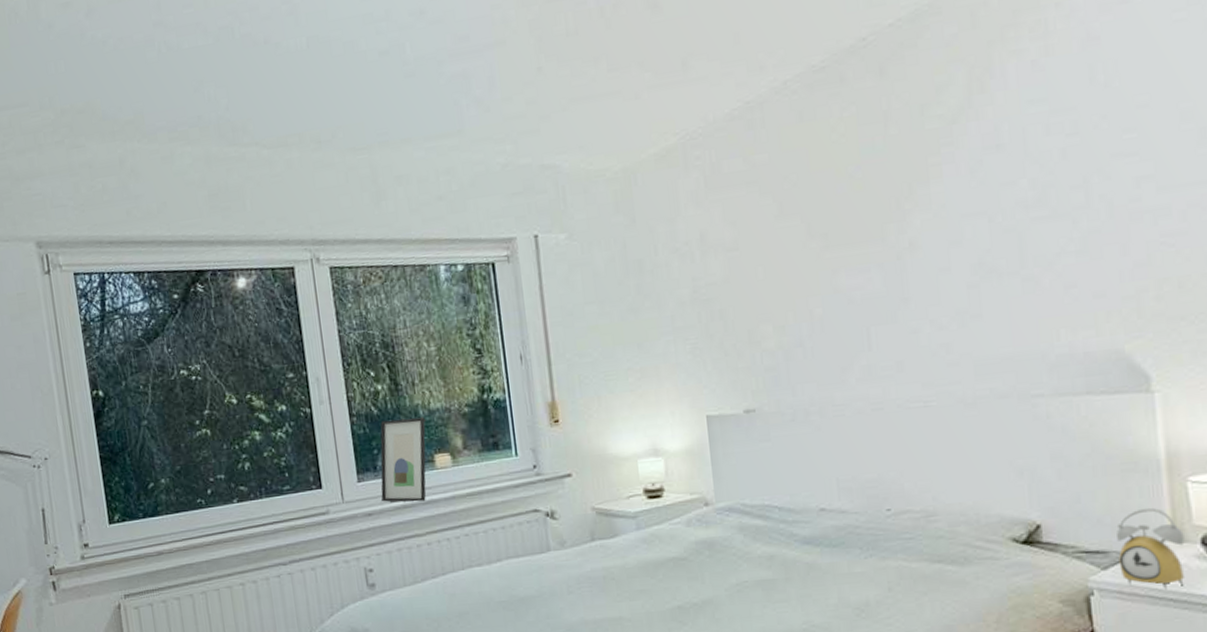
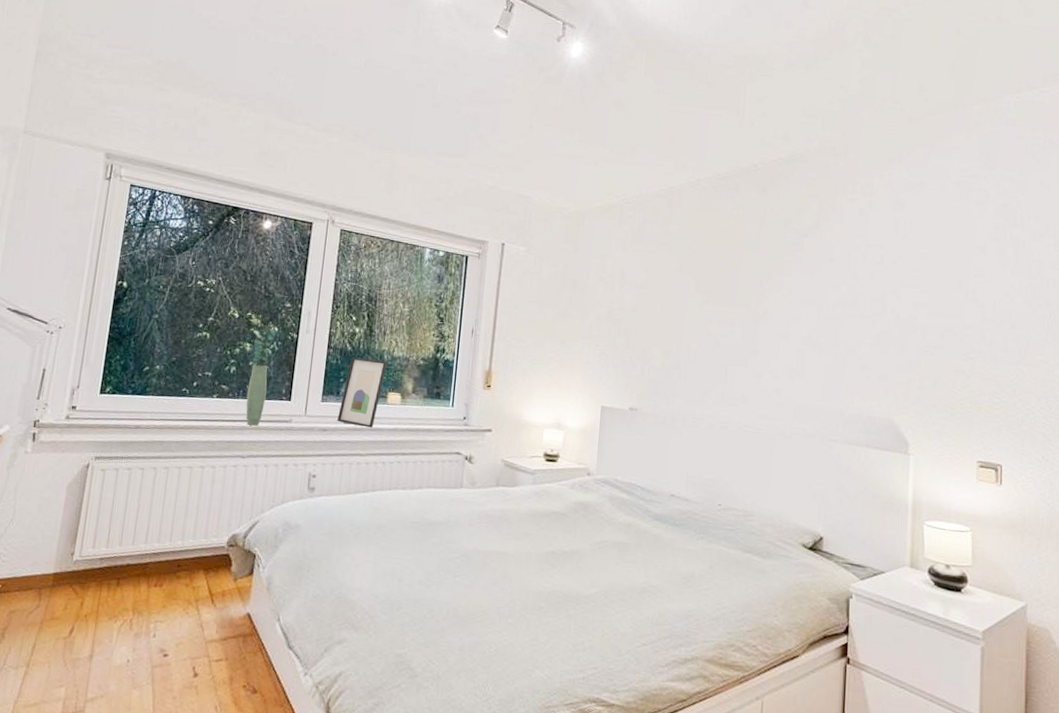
vase: none [261,403,295,526] -> present [246,324,277,426]
alarm clock: present [1116,507,1185,591] -> none [872,538,918,604]

